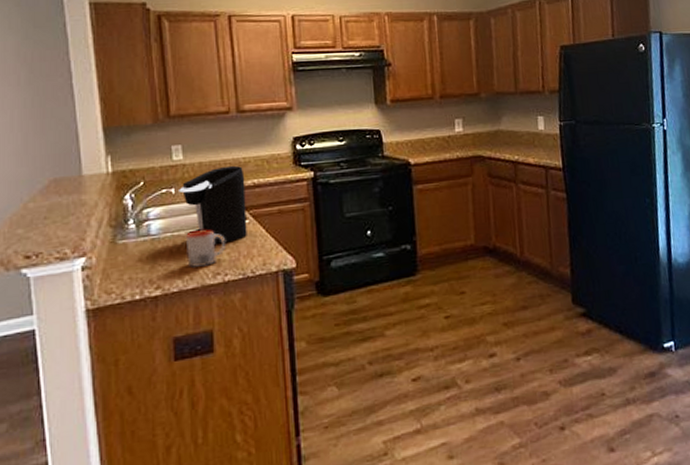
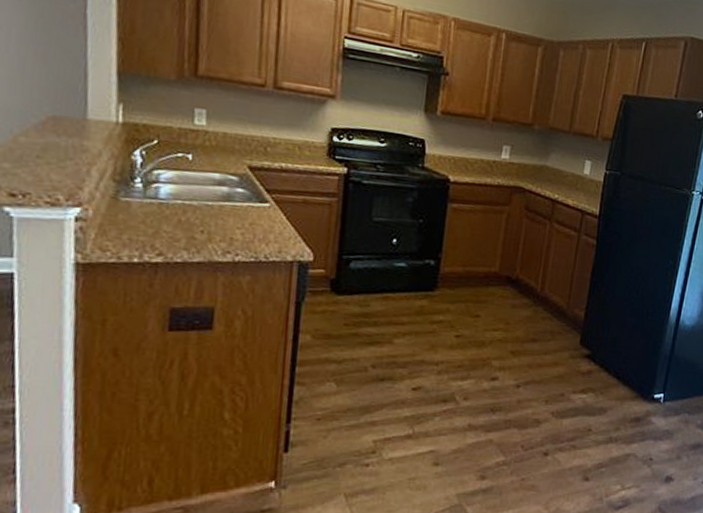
coffee maker: present [179,165,247,244] -> none [197,142,273,223]
mug: present [186,230,226,269] -> none [196,204,242,243]

